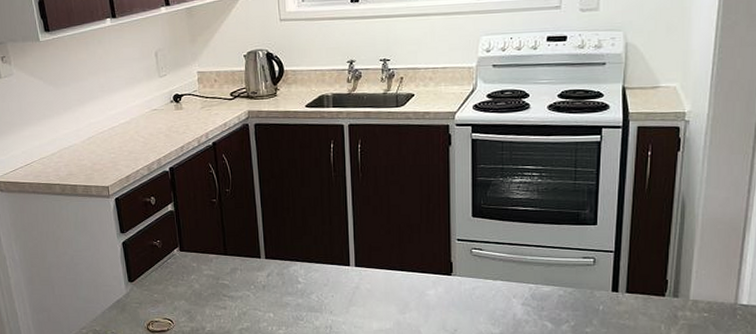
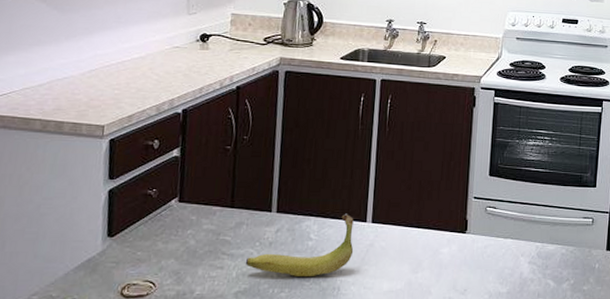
banana: none [244,258,341,316] -> present [245,213,354,276]

